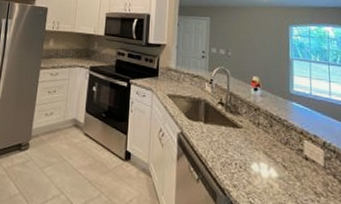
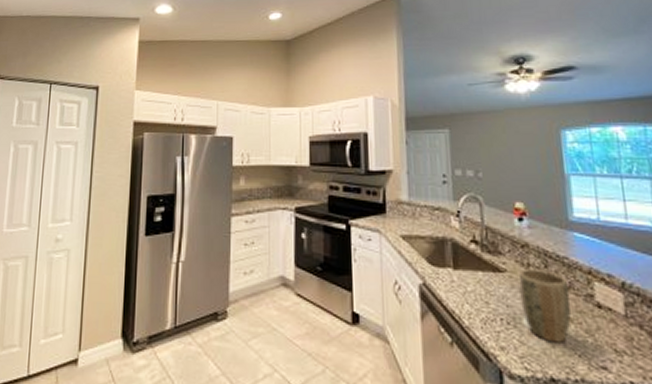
plant pot: none [251,127,287,185] -> present [518,270,571,343]

